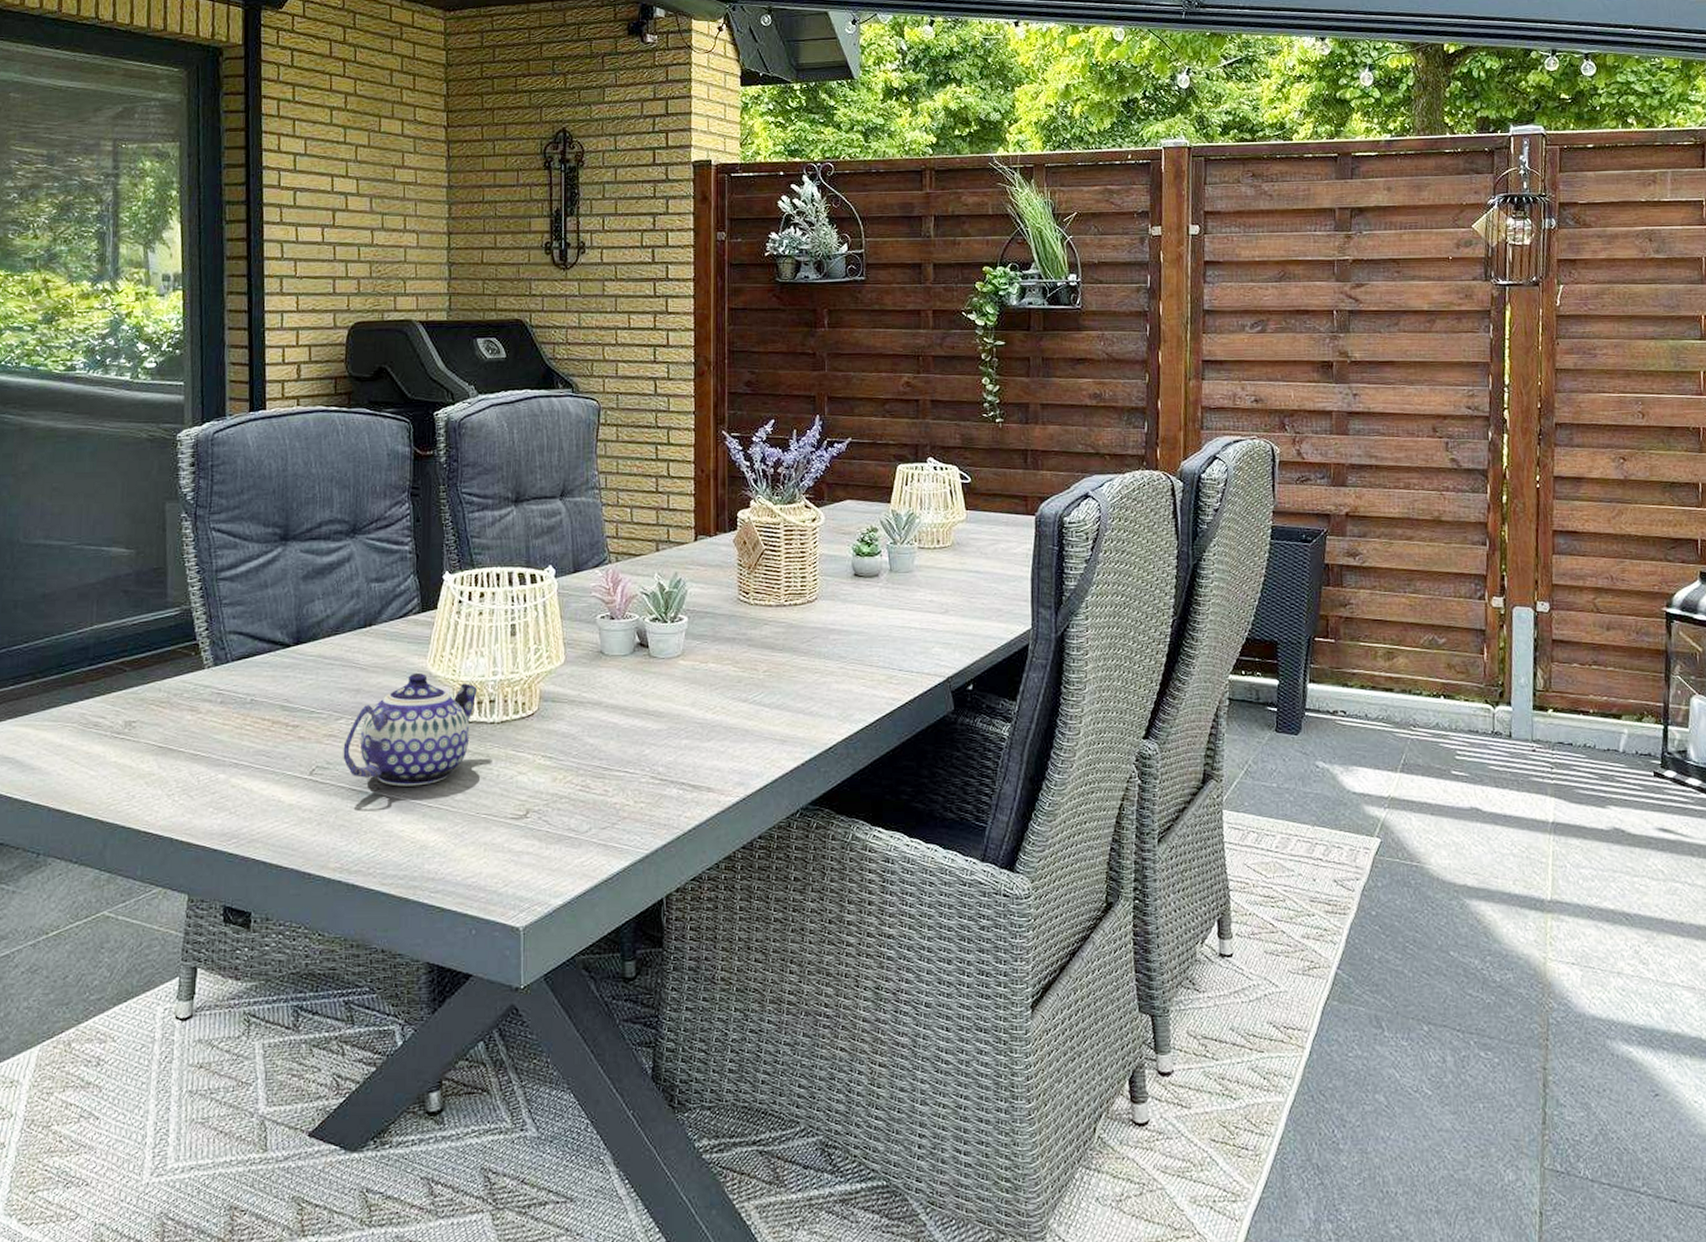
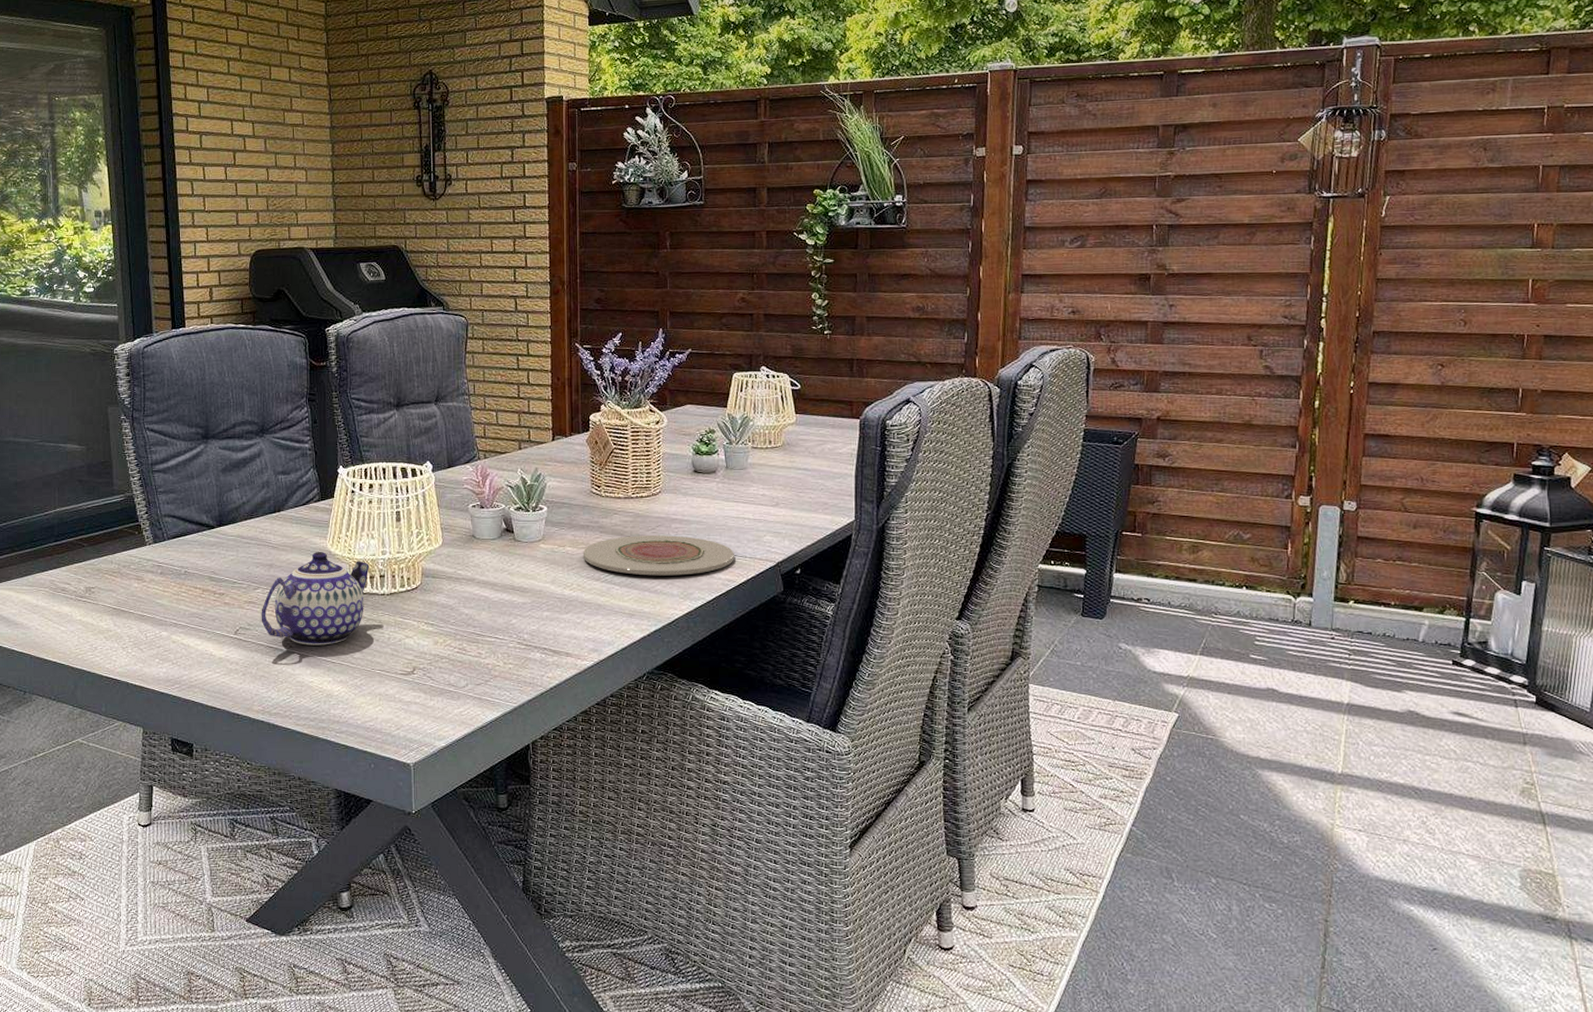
plate: none [728,648,899,696] -> present [582,535,734,576]

